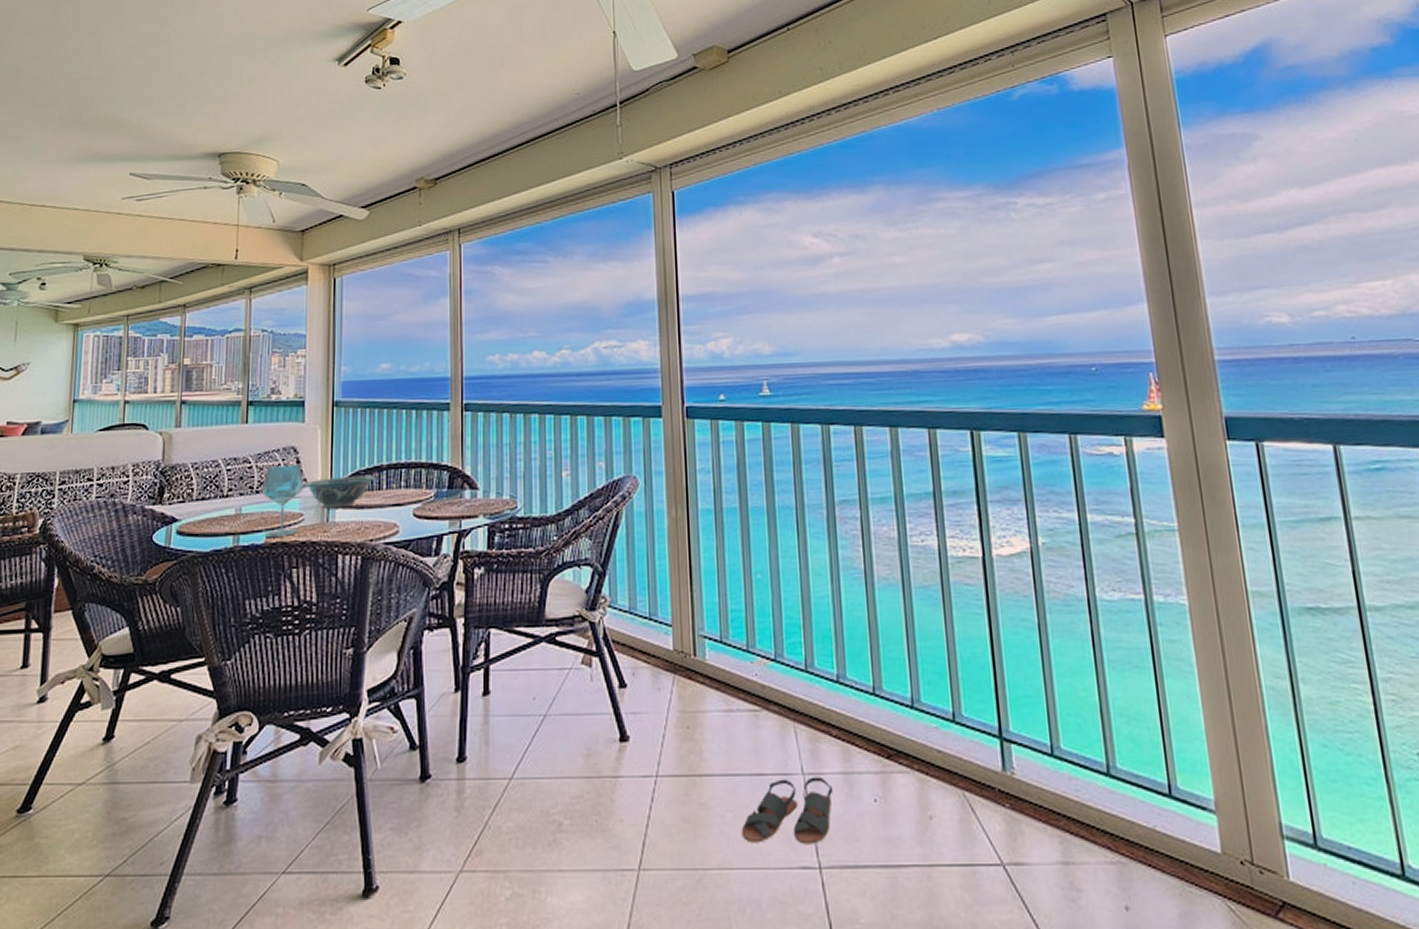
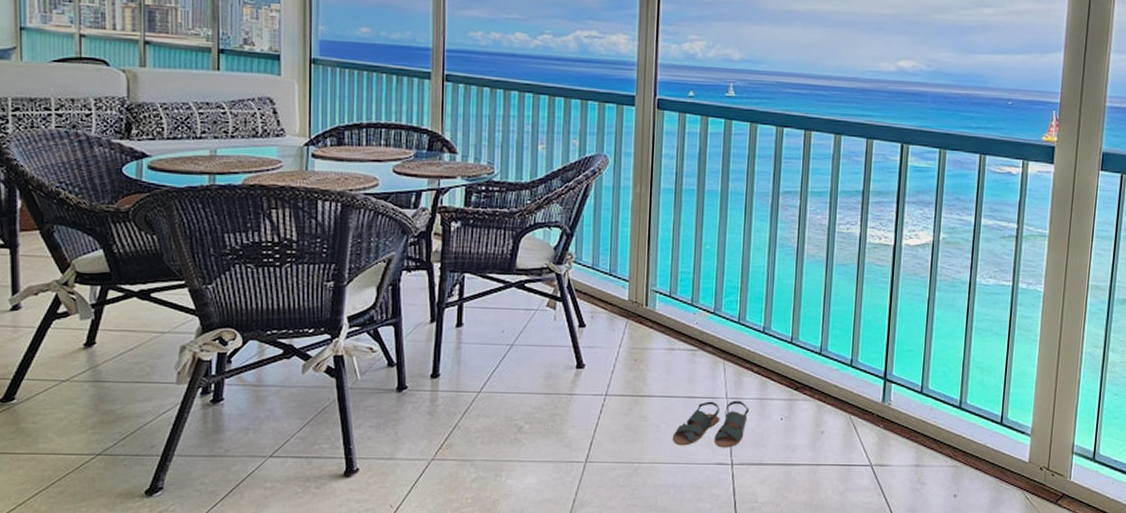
wine glass: present [261,465,305,538] -> none [237,114,282,180]
bowl: present [303,476,376,509] -> none [281,130,355,159]

